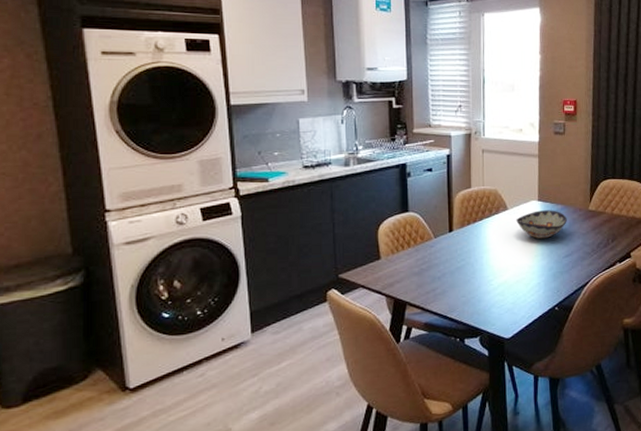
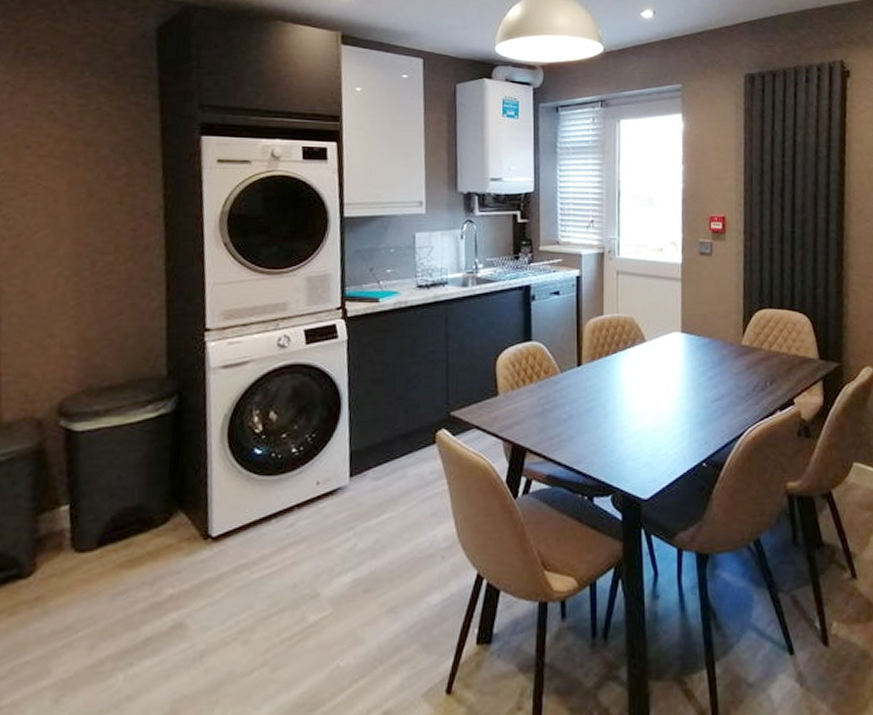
decorative bowl: present [516,210,567,239] -> none [655,344,716,379]

